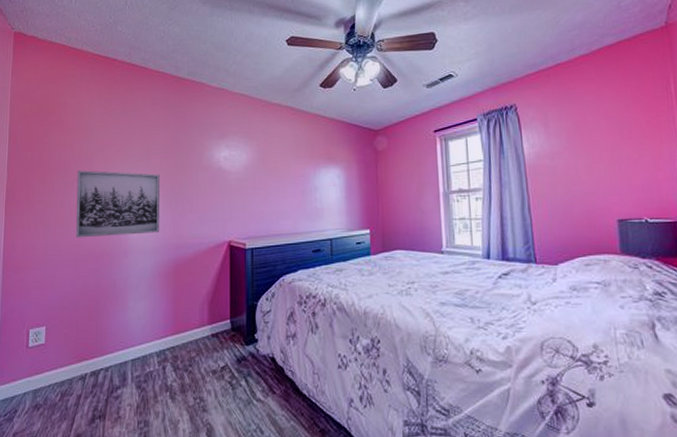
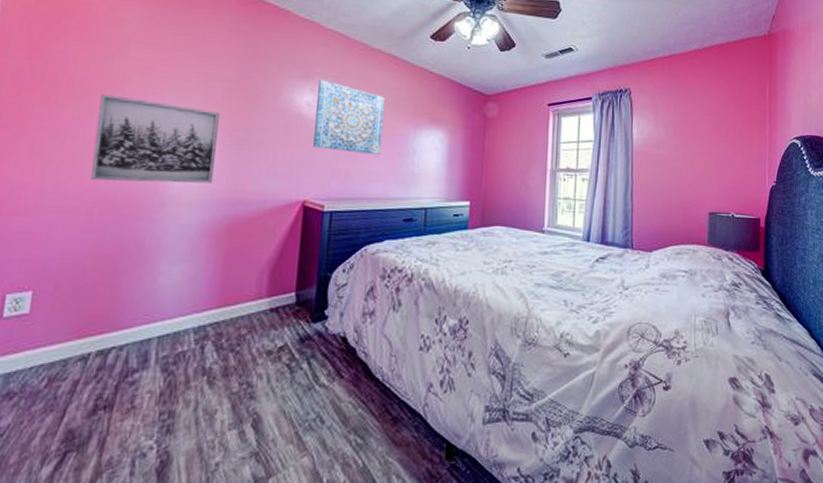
wall art: none [232,136,287,196] -> present [313,79,385,154]

